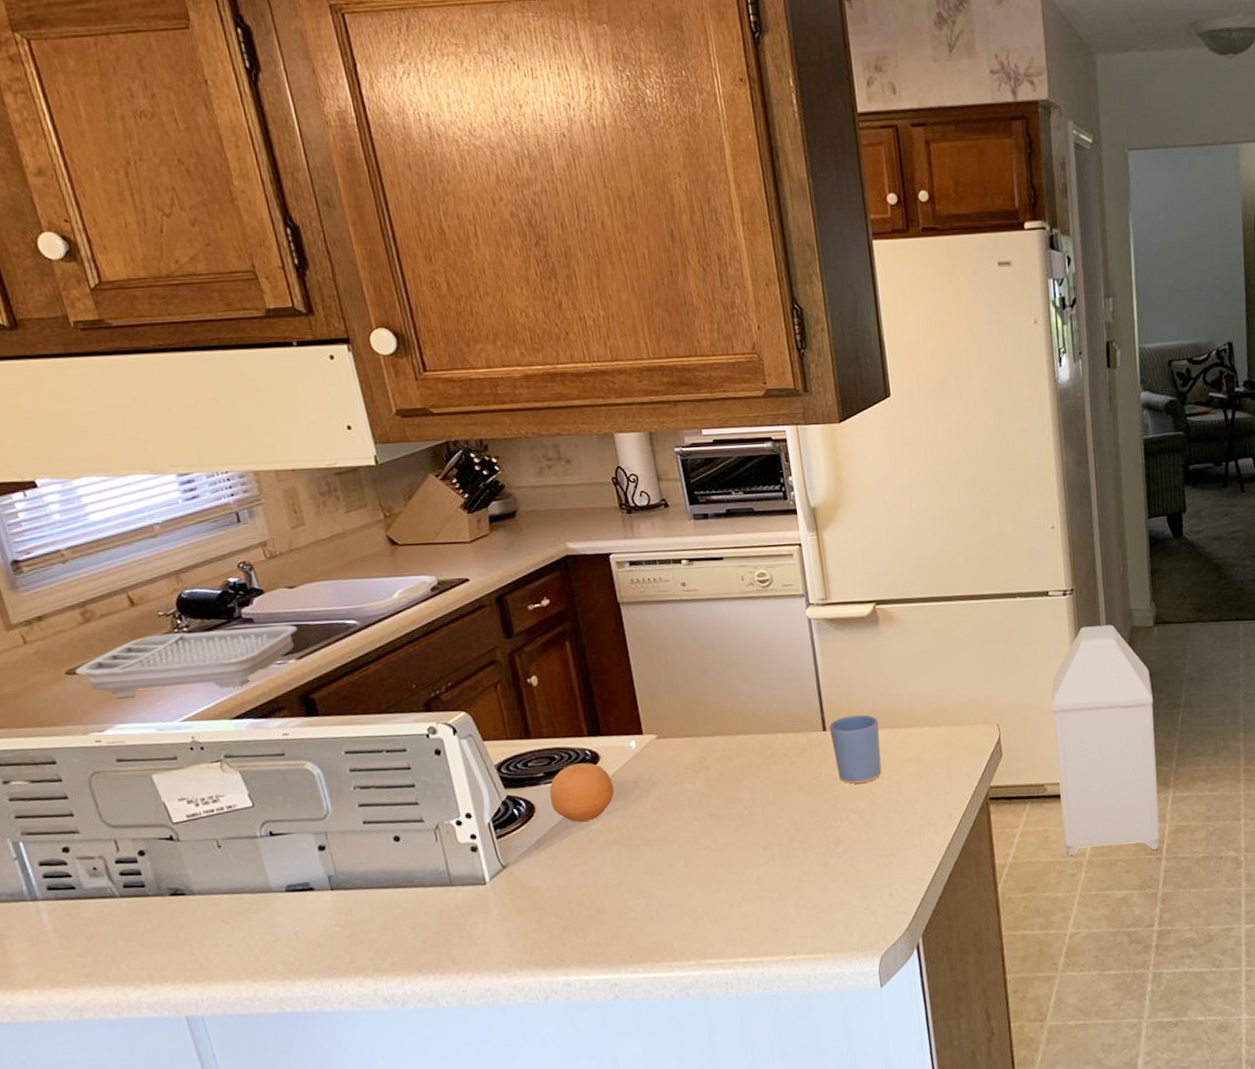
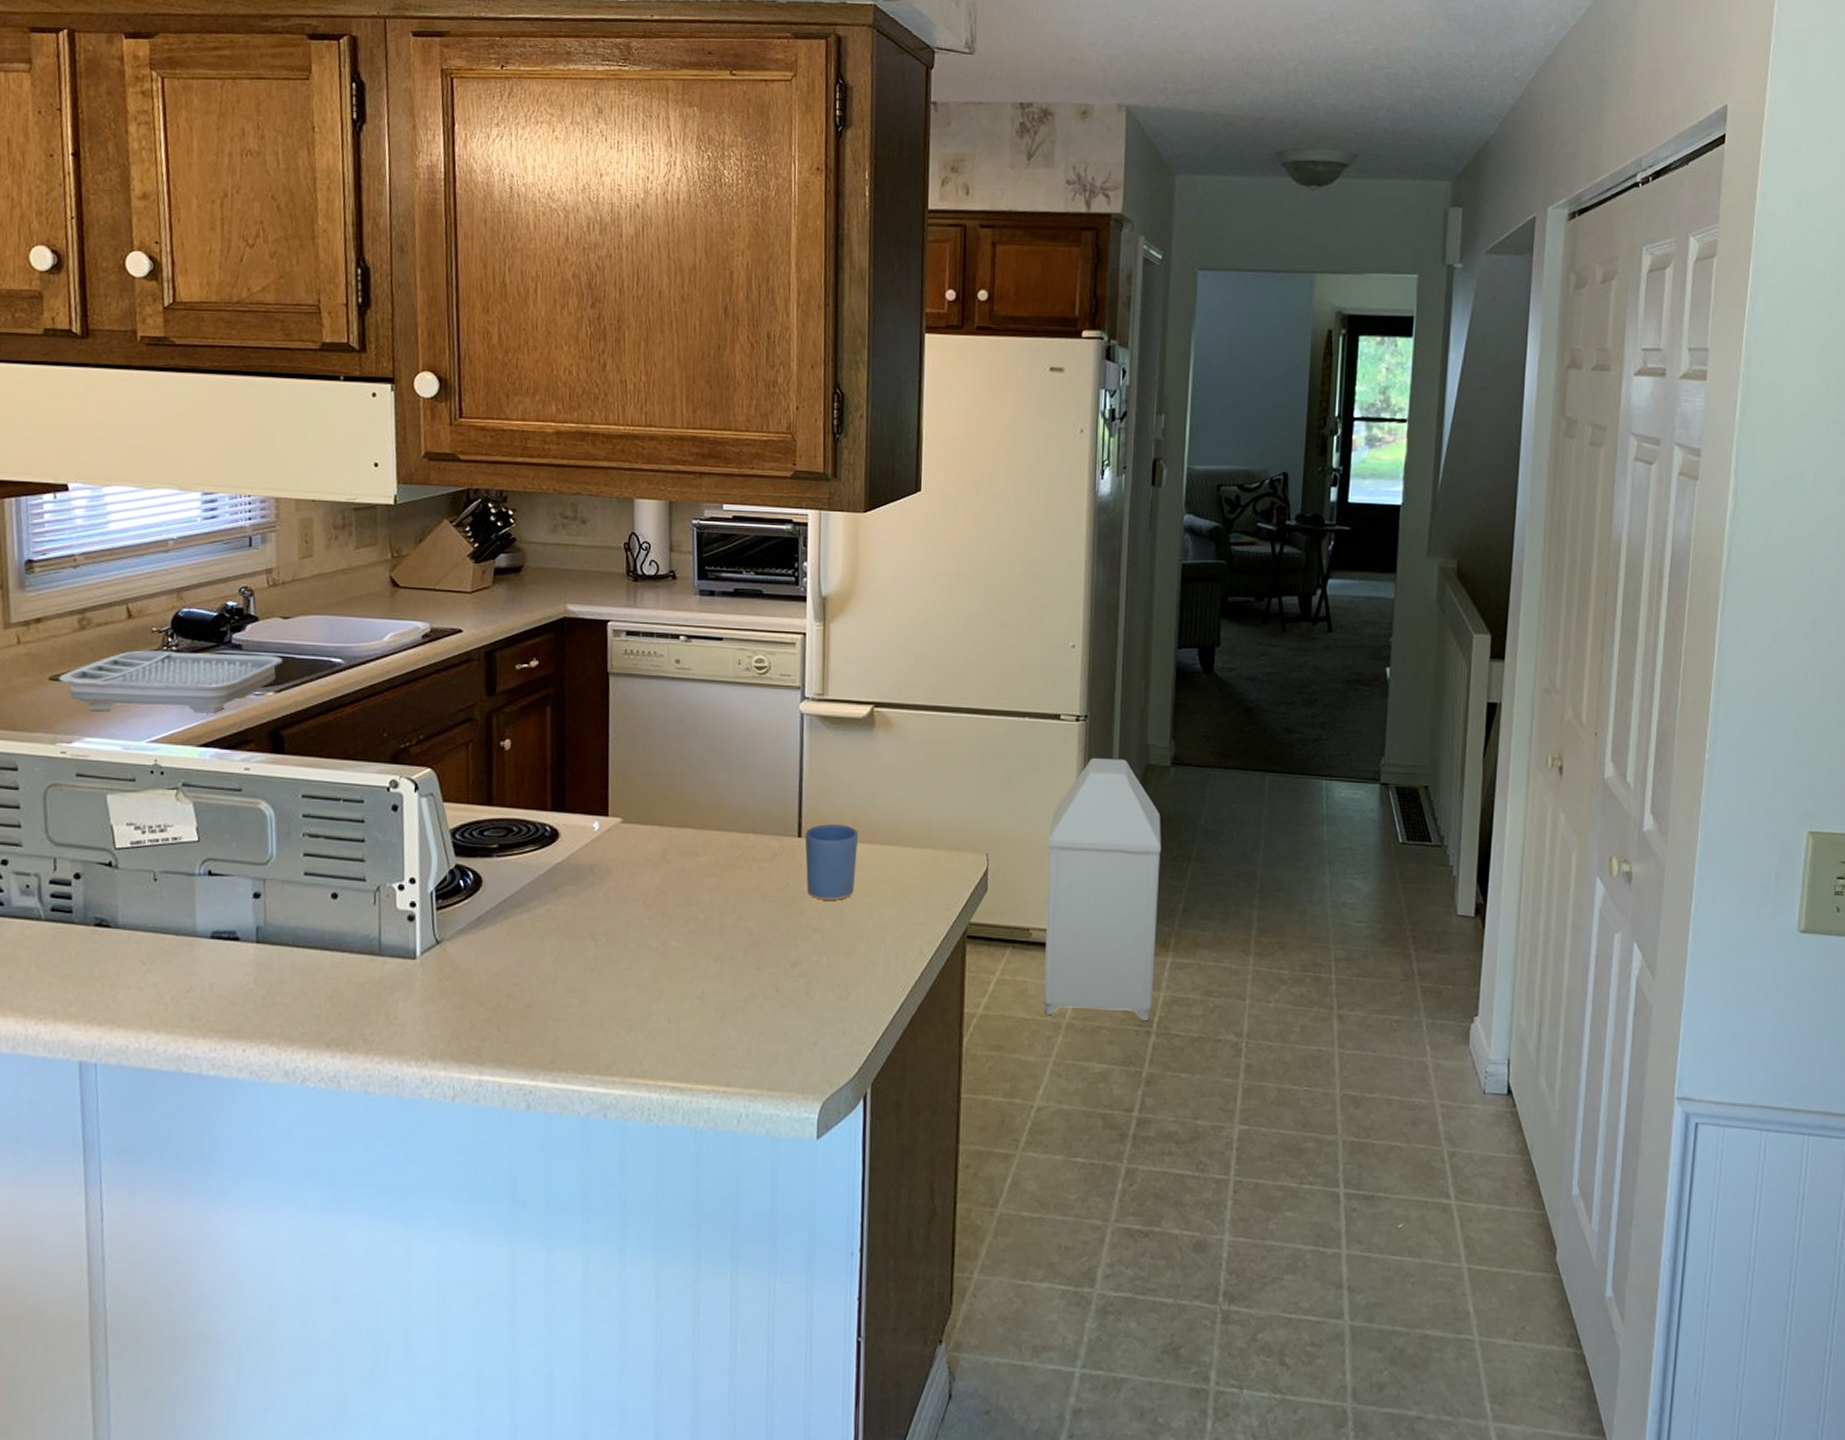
fruit: present [549,763,615,822] -> none [500,839,568,903]

